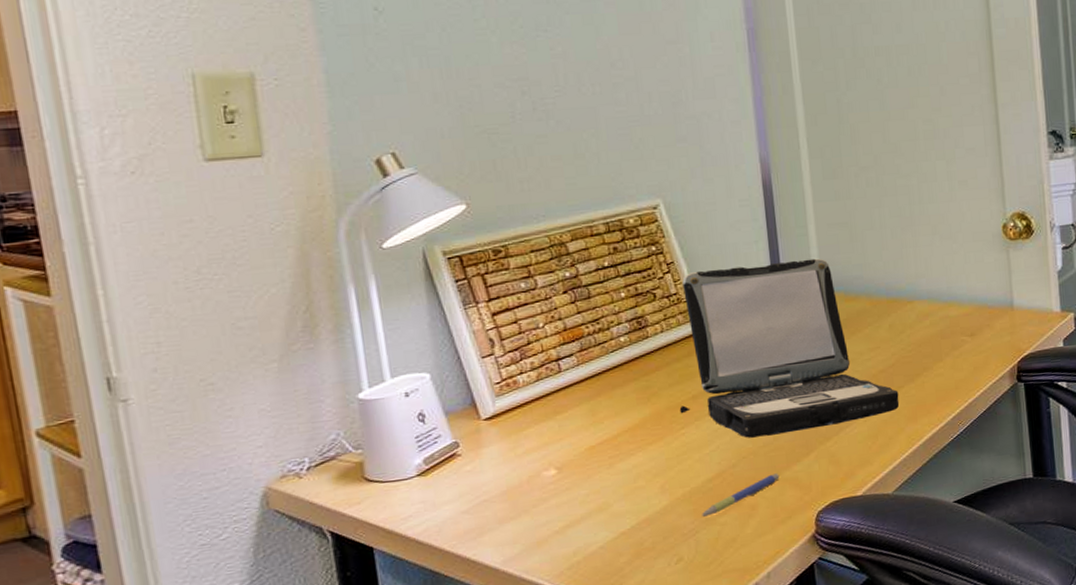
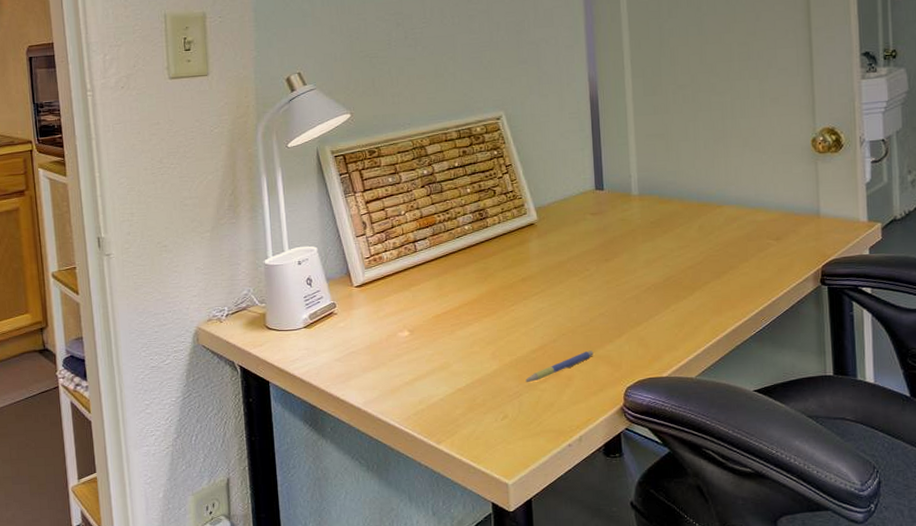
laptop: present [679,258,900,438] -> none [511,165,706,318]

